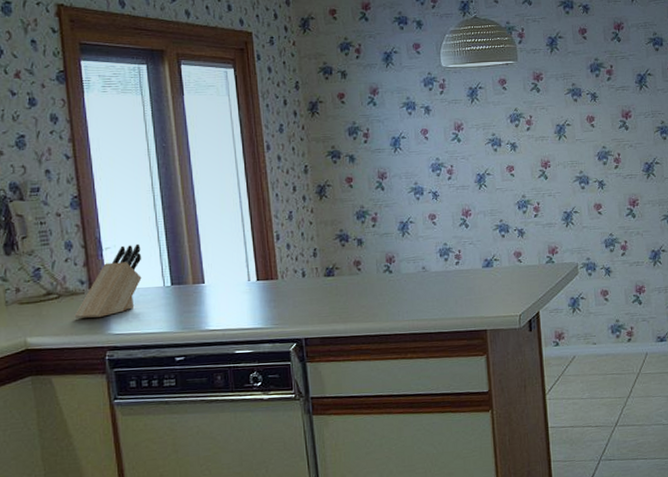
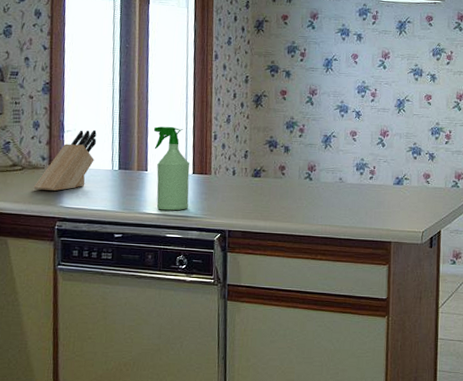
spray bottle: none [205,230,256,325] -> present [153,126,190,211]

